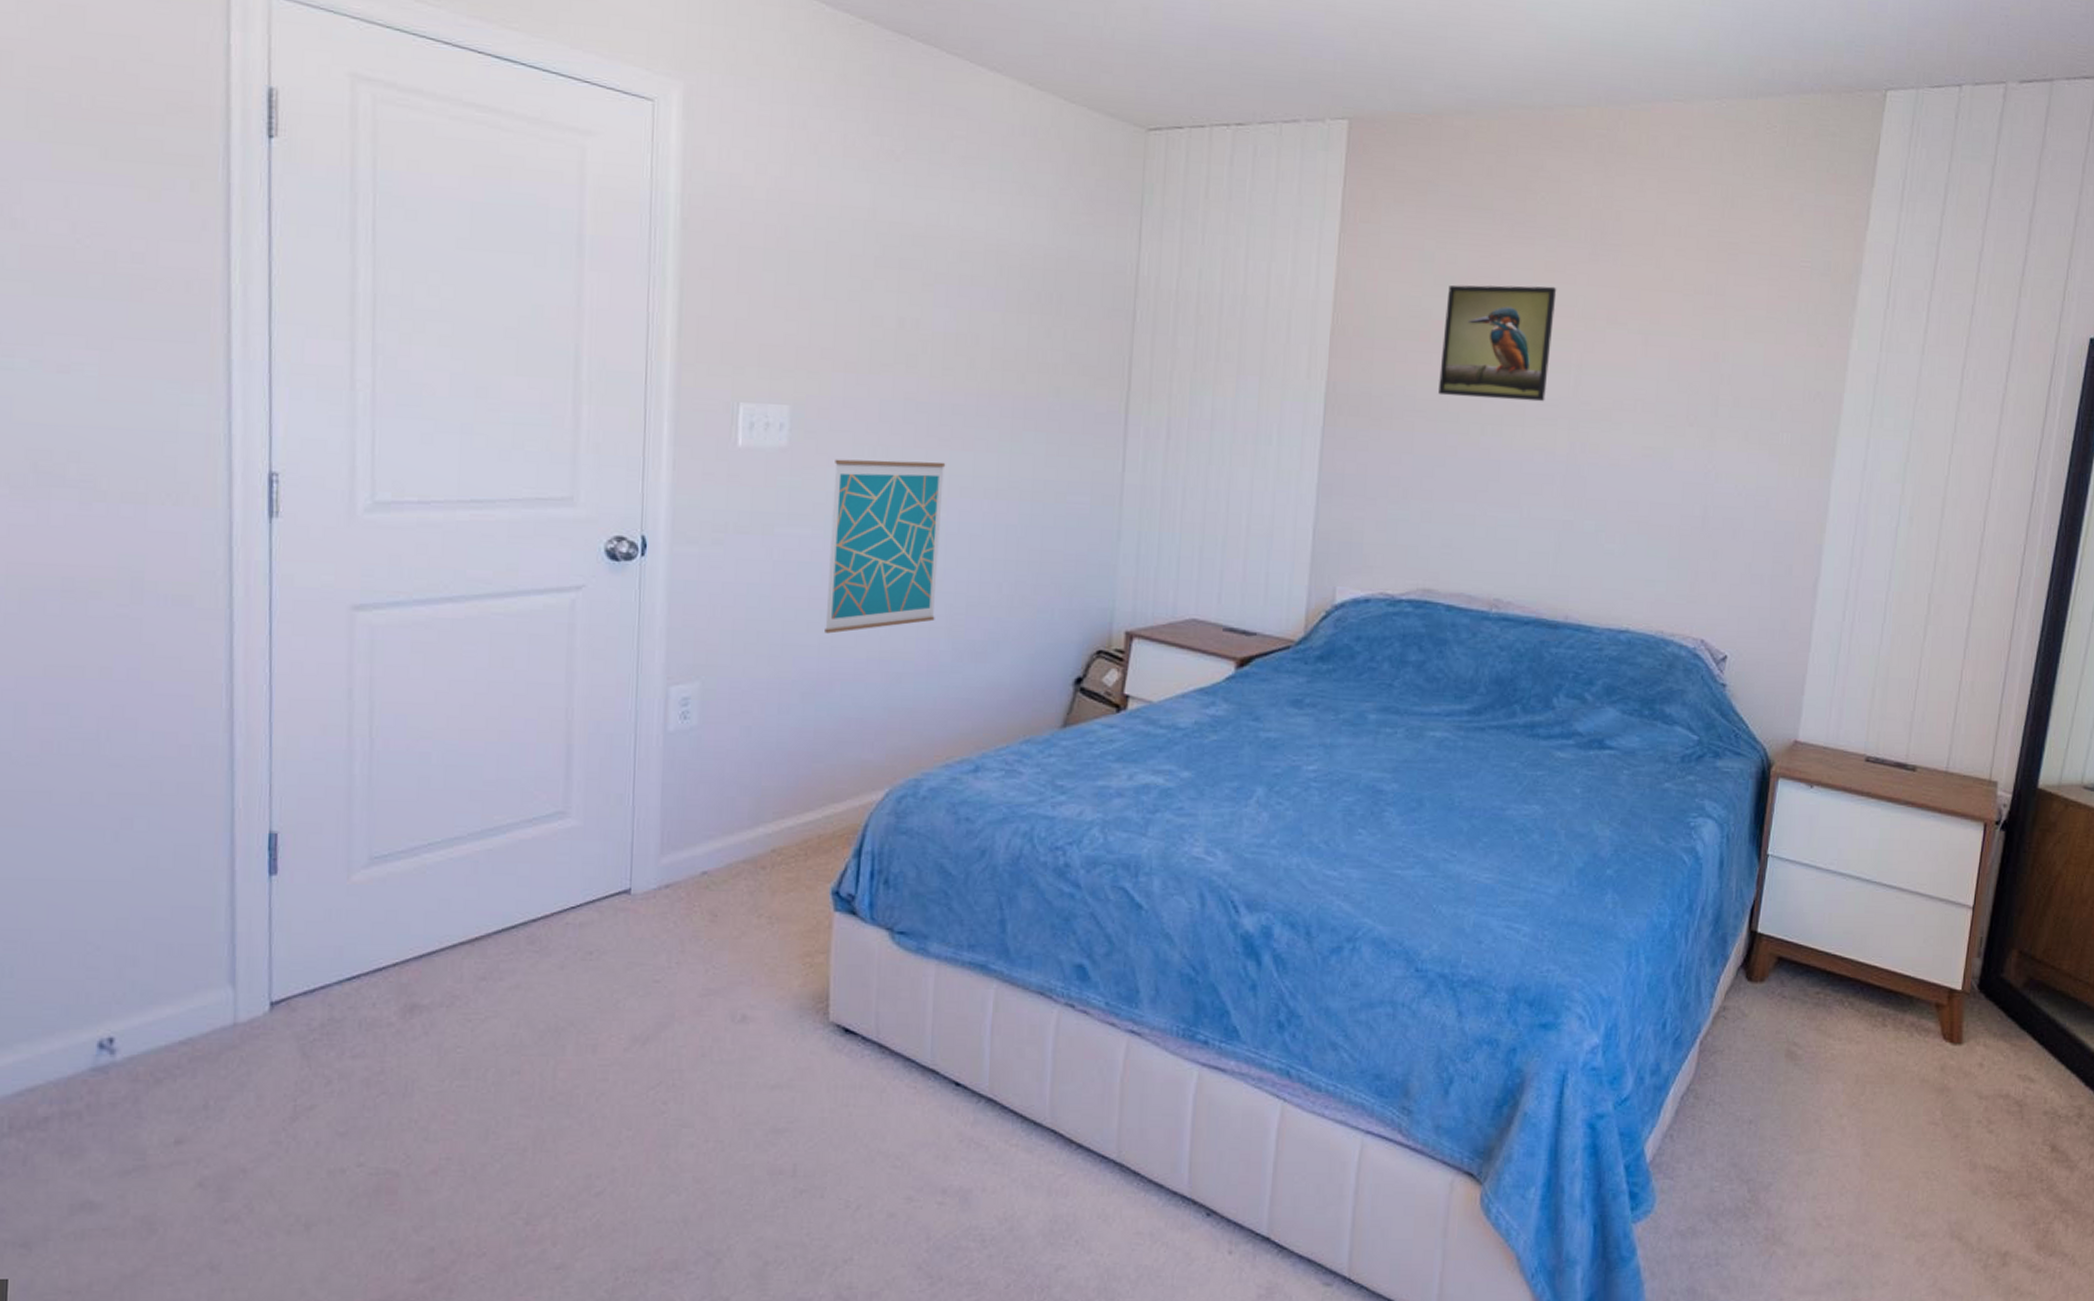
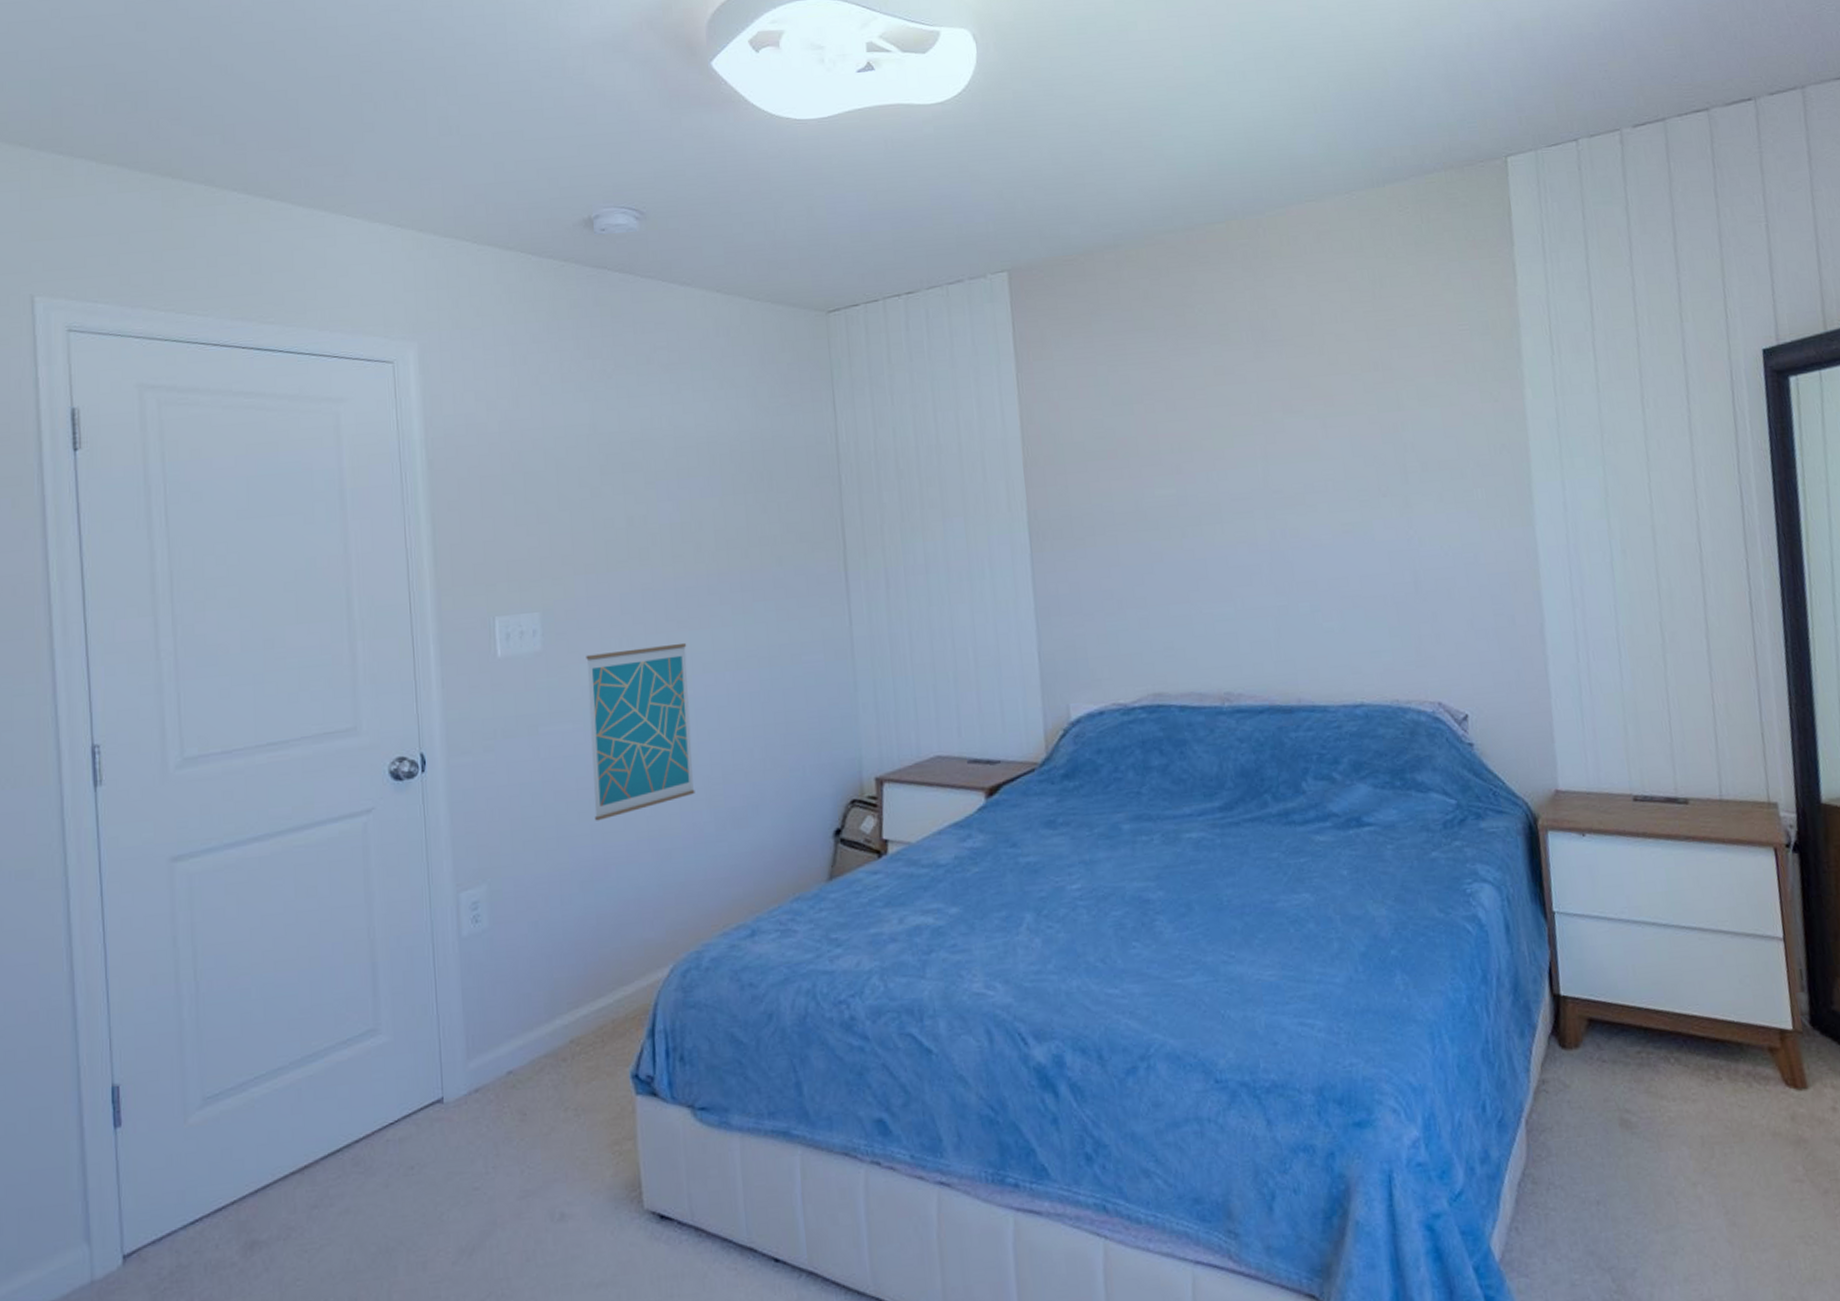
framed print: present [1438,285,1557,402] -> none [1126,388,1238,507]

